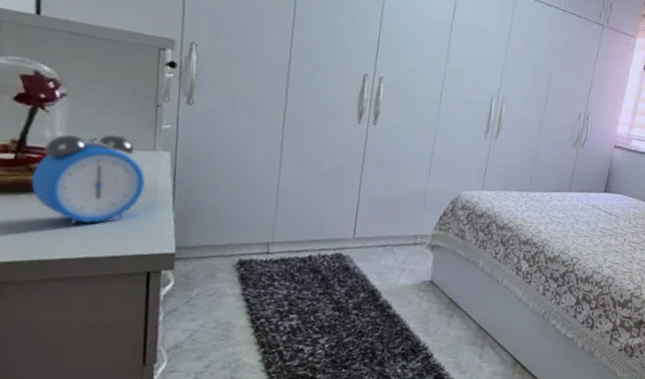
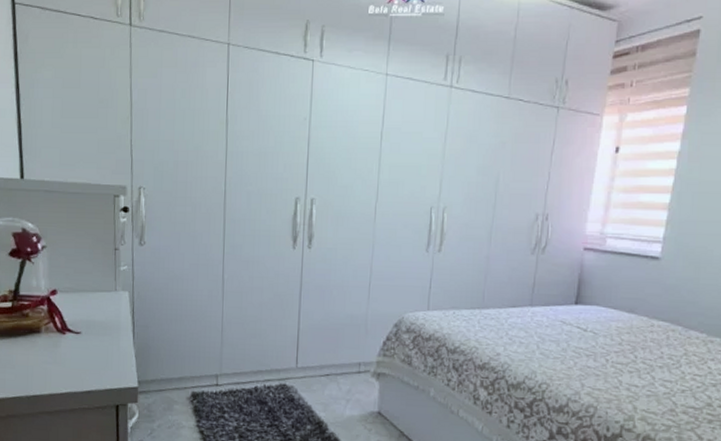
alarm clock: present [31,134,146,226] -> none [25,279,111,364]

